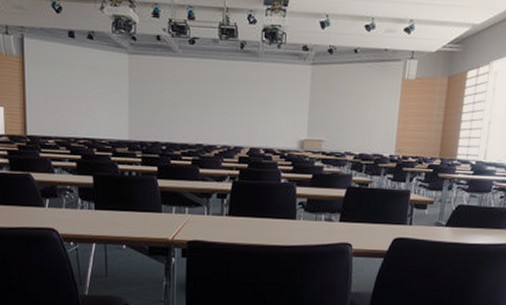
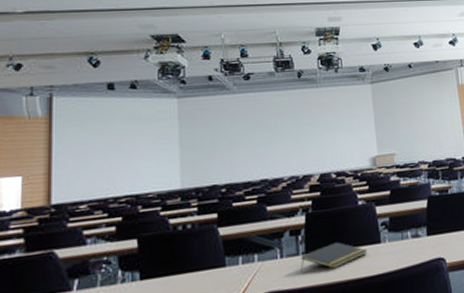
notepad: none [224,211,283,233] -> present [301,241,368,269]

